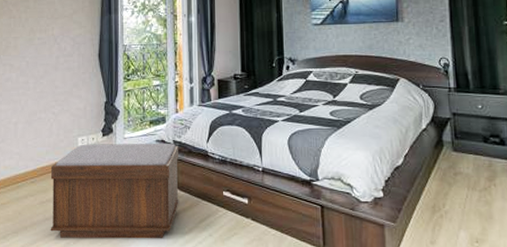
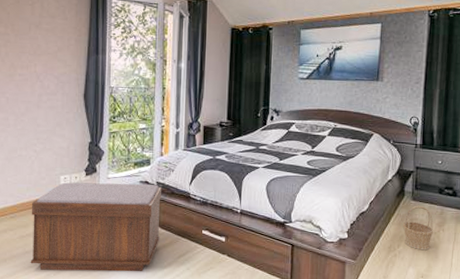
basket: none [445,157,484,210] -> present [402,205,434,251]

